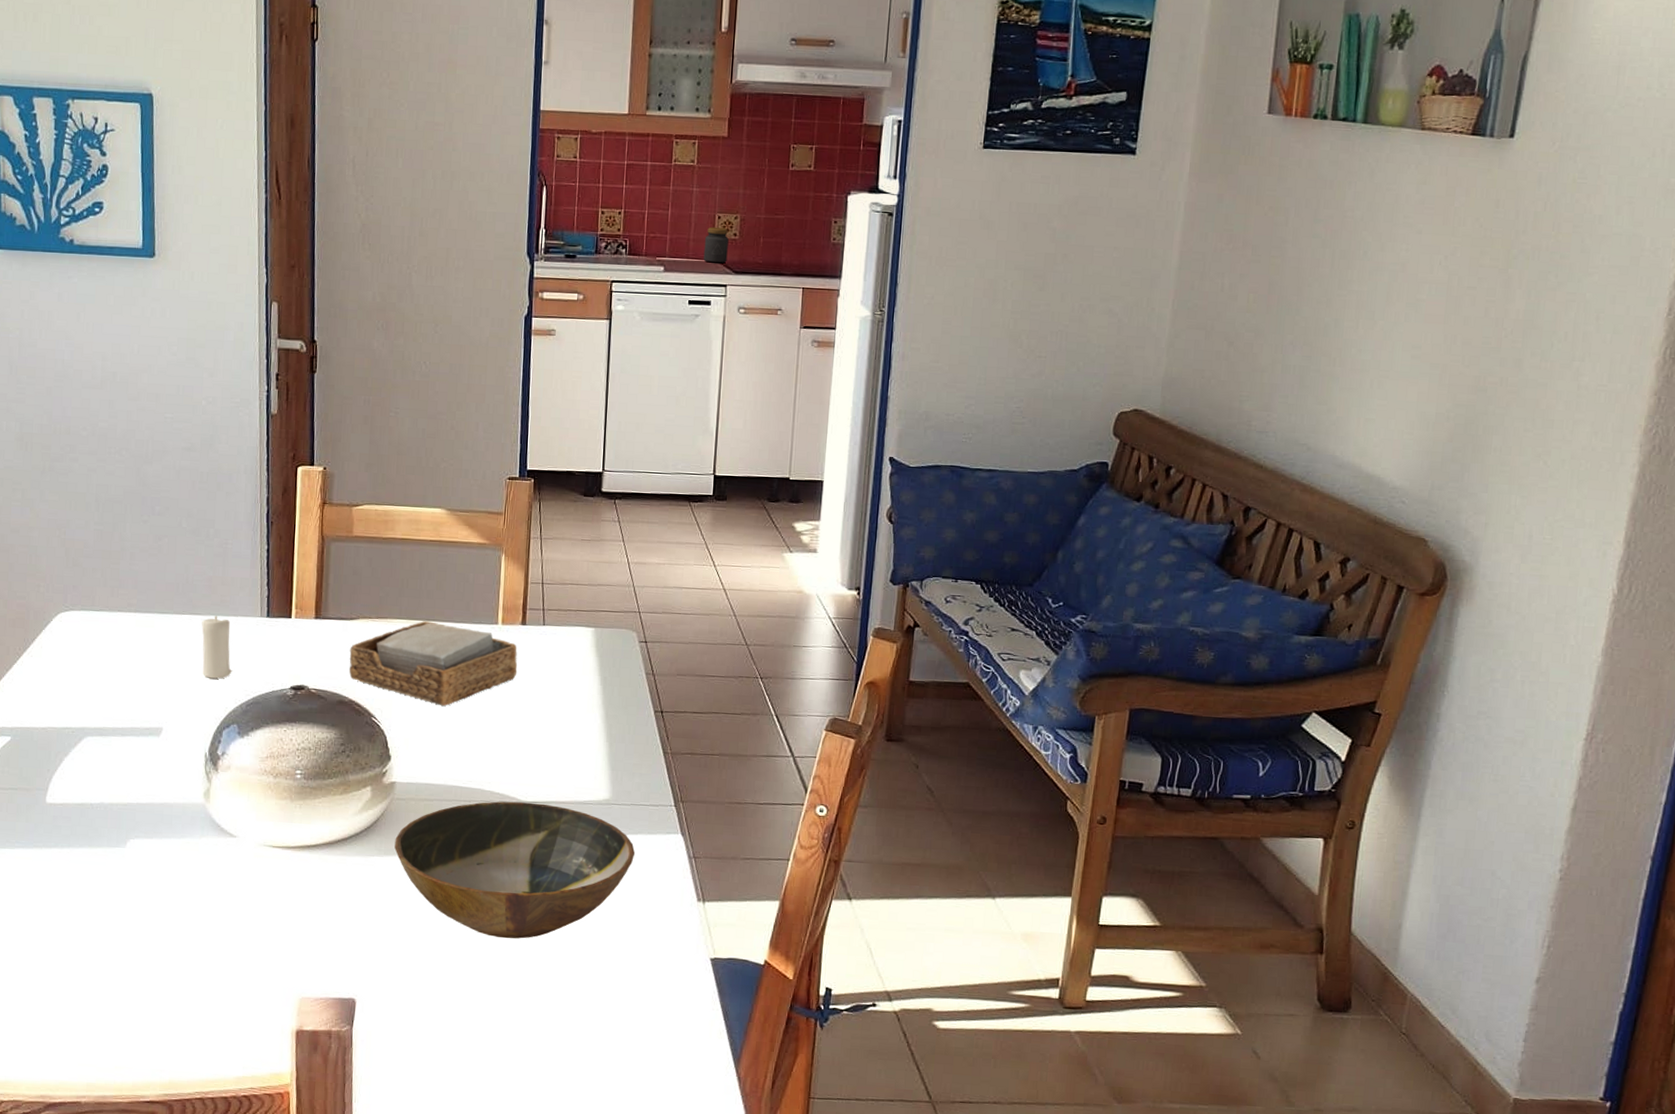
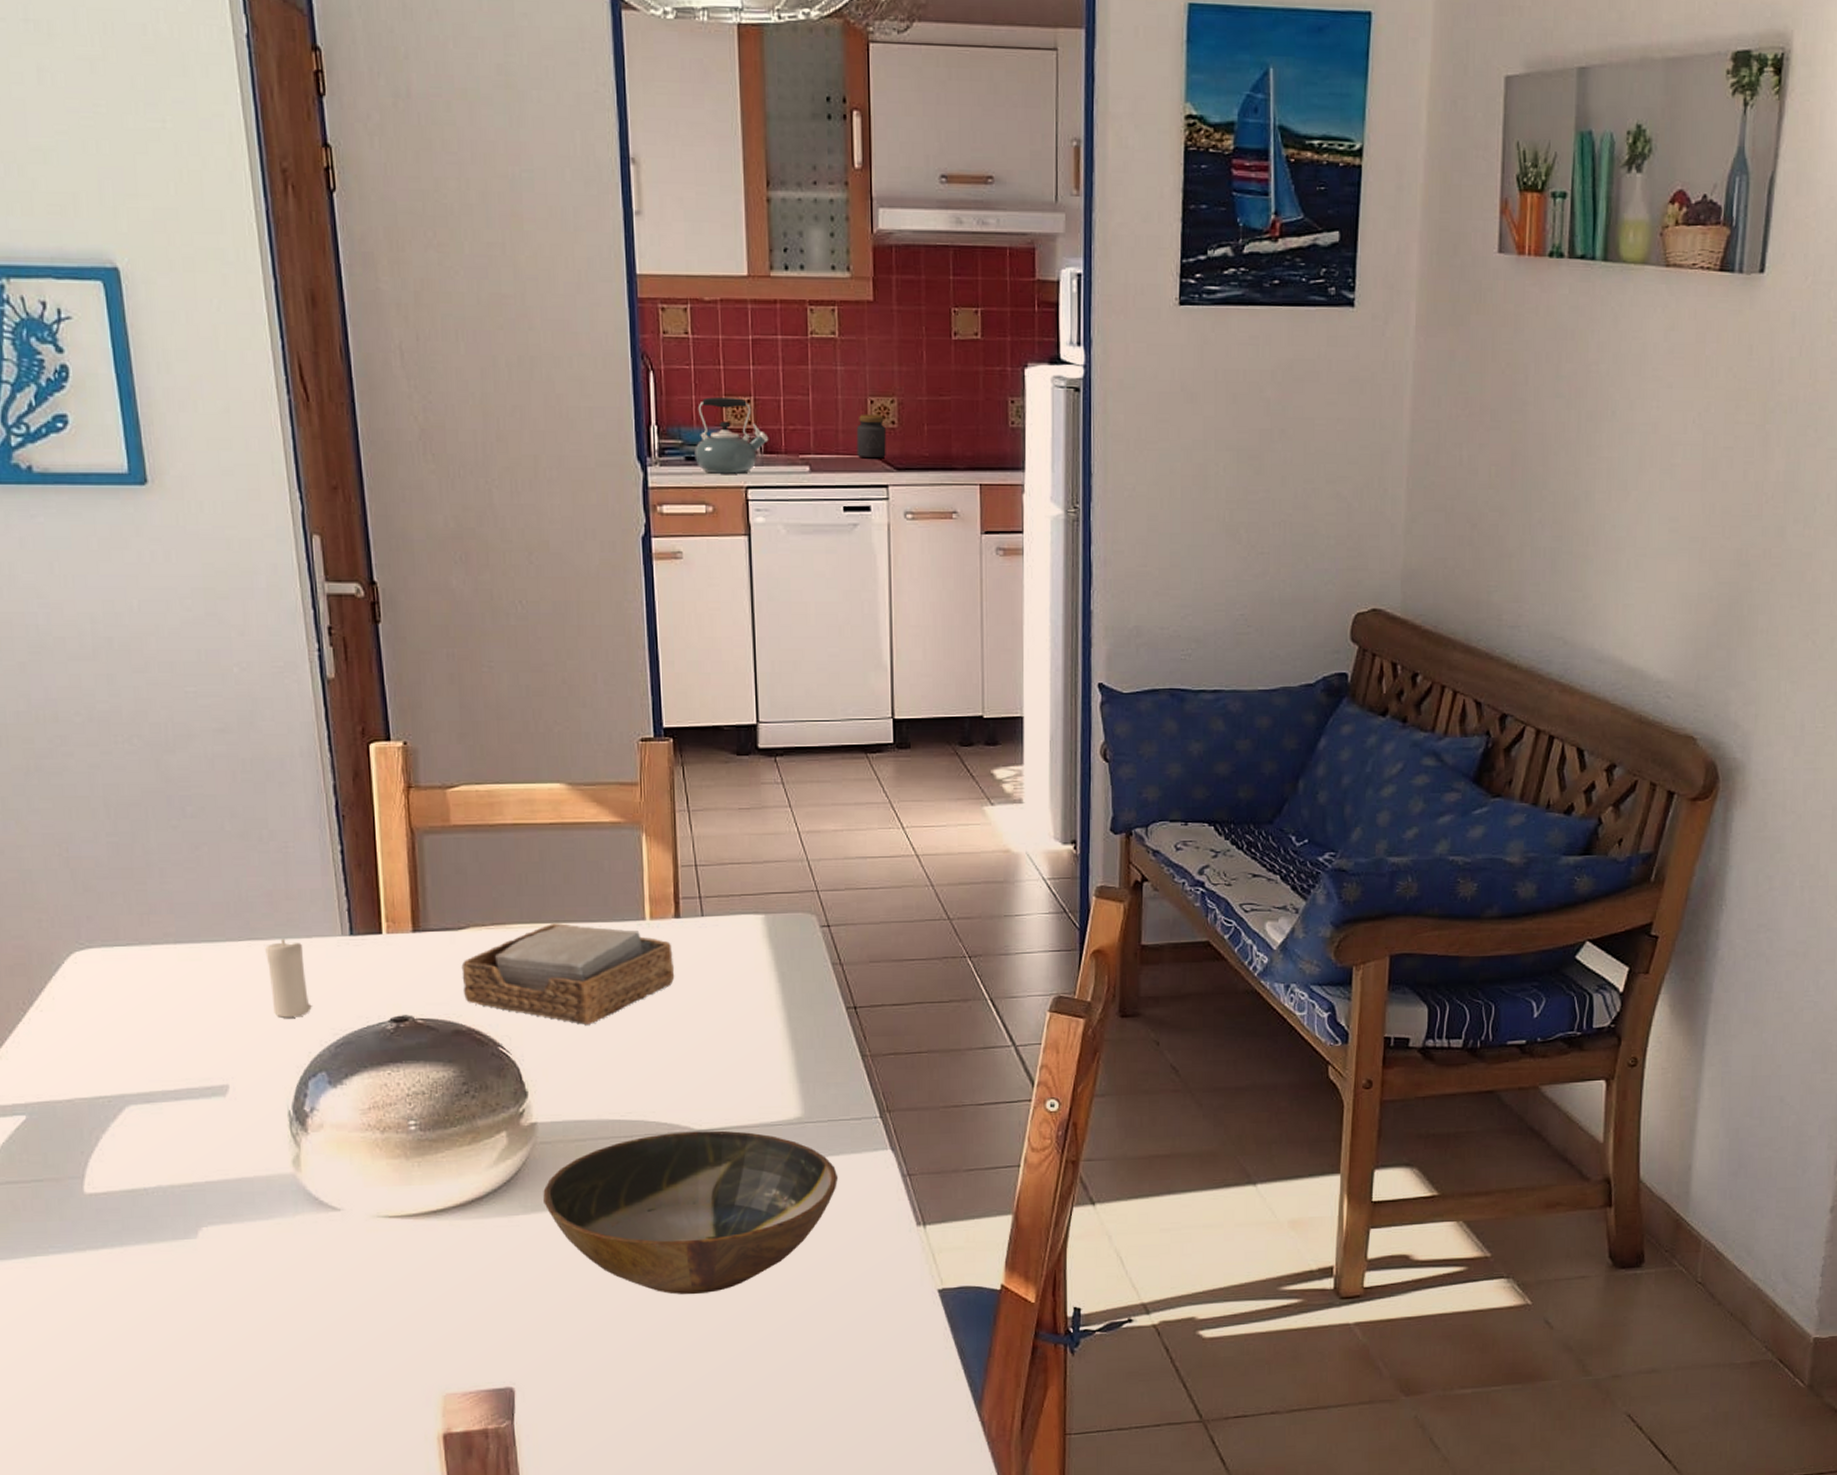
kettle: none [572,208,633,270] -> present [694,397,769,474]

